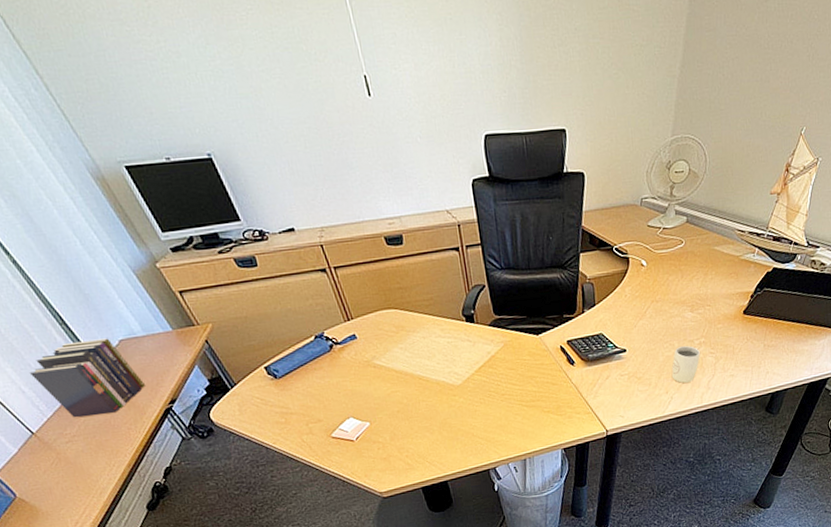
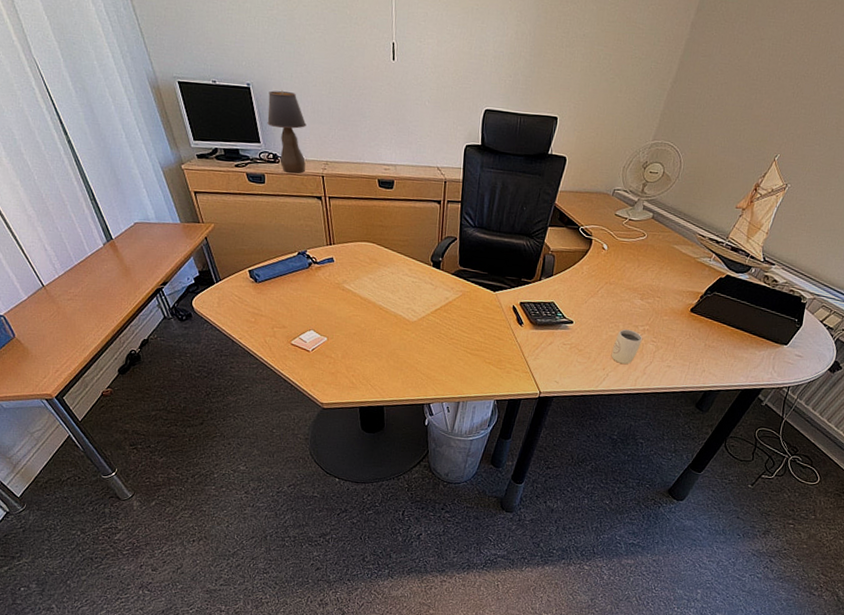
books: present [30,338,147,418] -> none [56,216,146,283]
table lamp: none [235,154,301,250] -> present [267,90,307,175]

